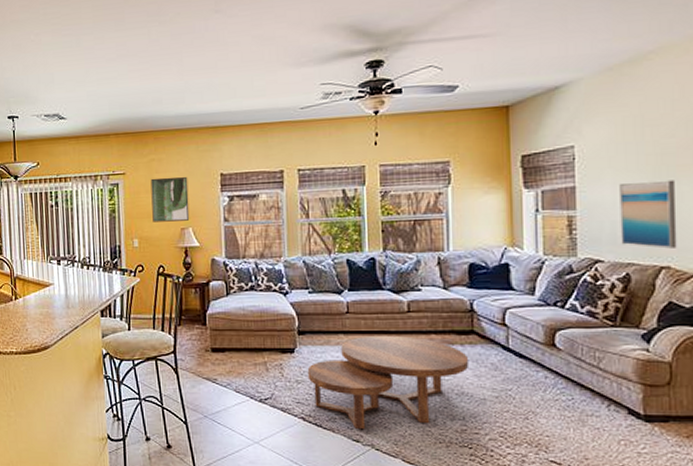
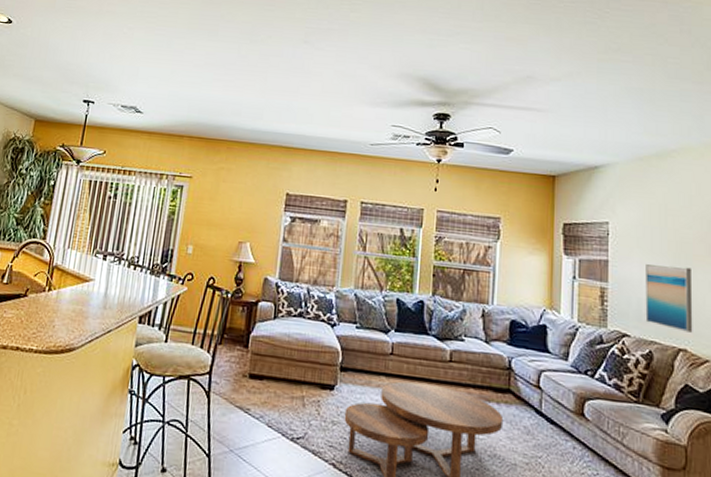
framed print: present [150,177,190,222] -> none [211,186,254,235]

